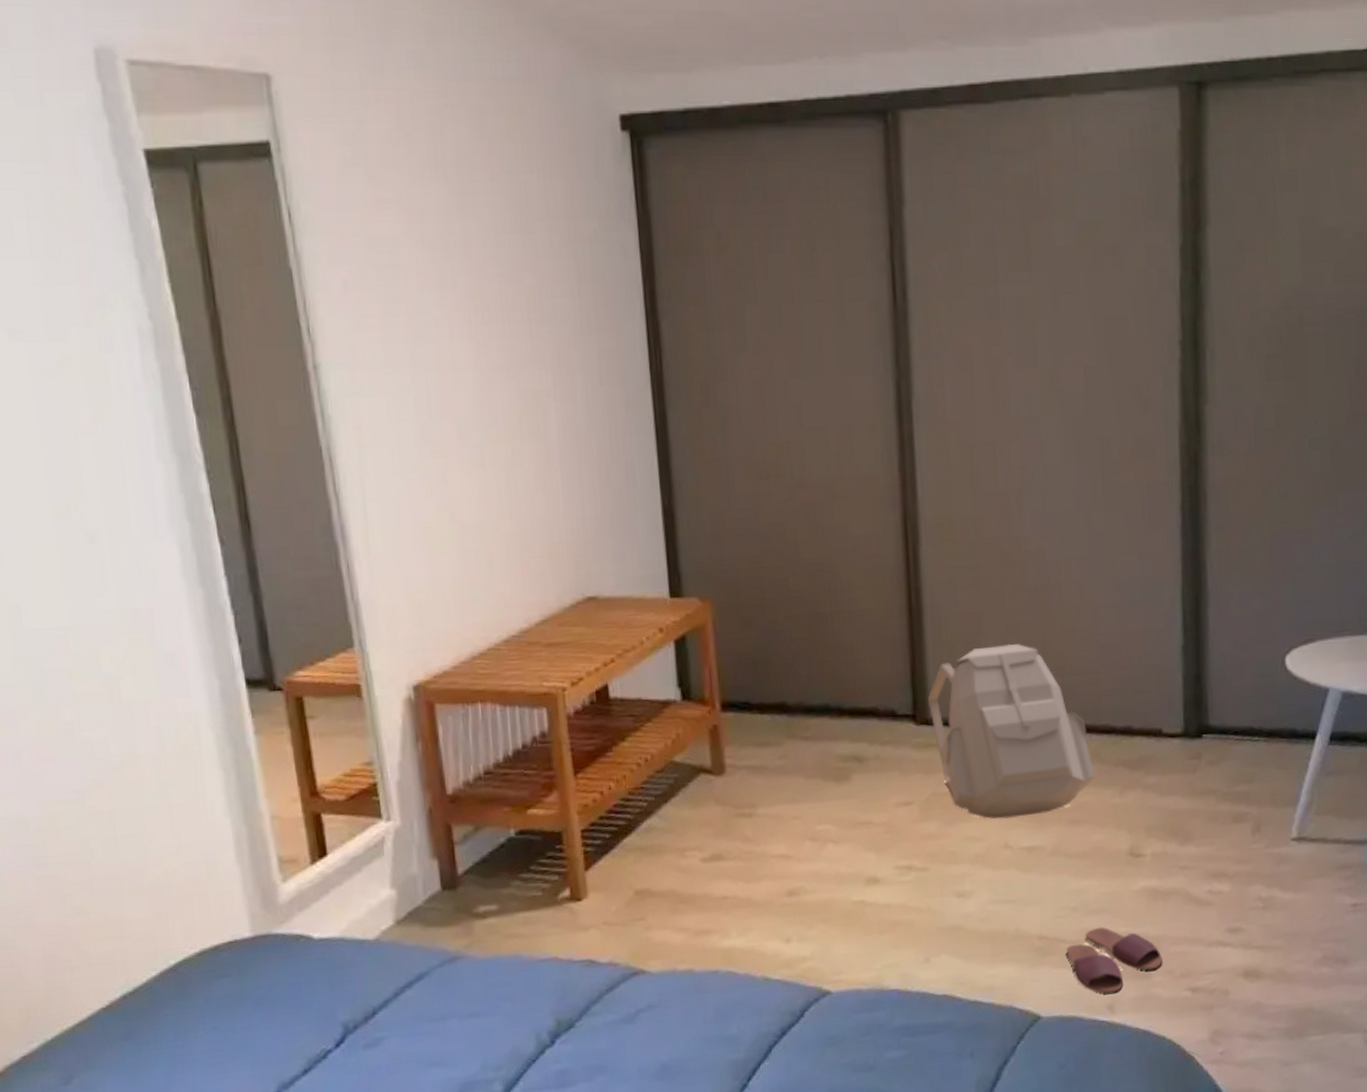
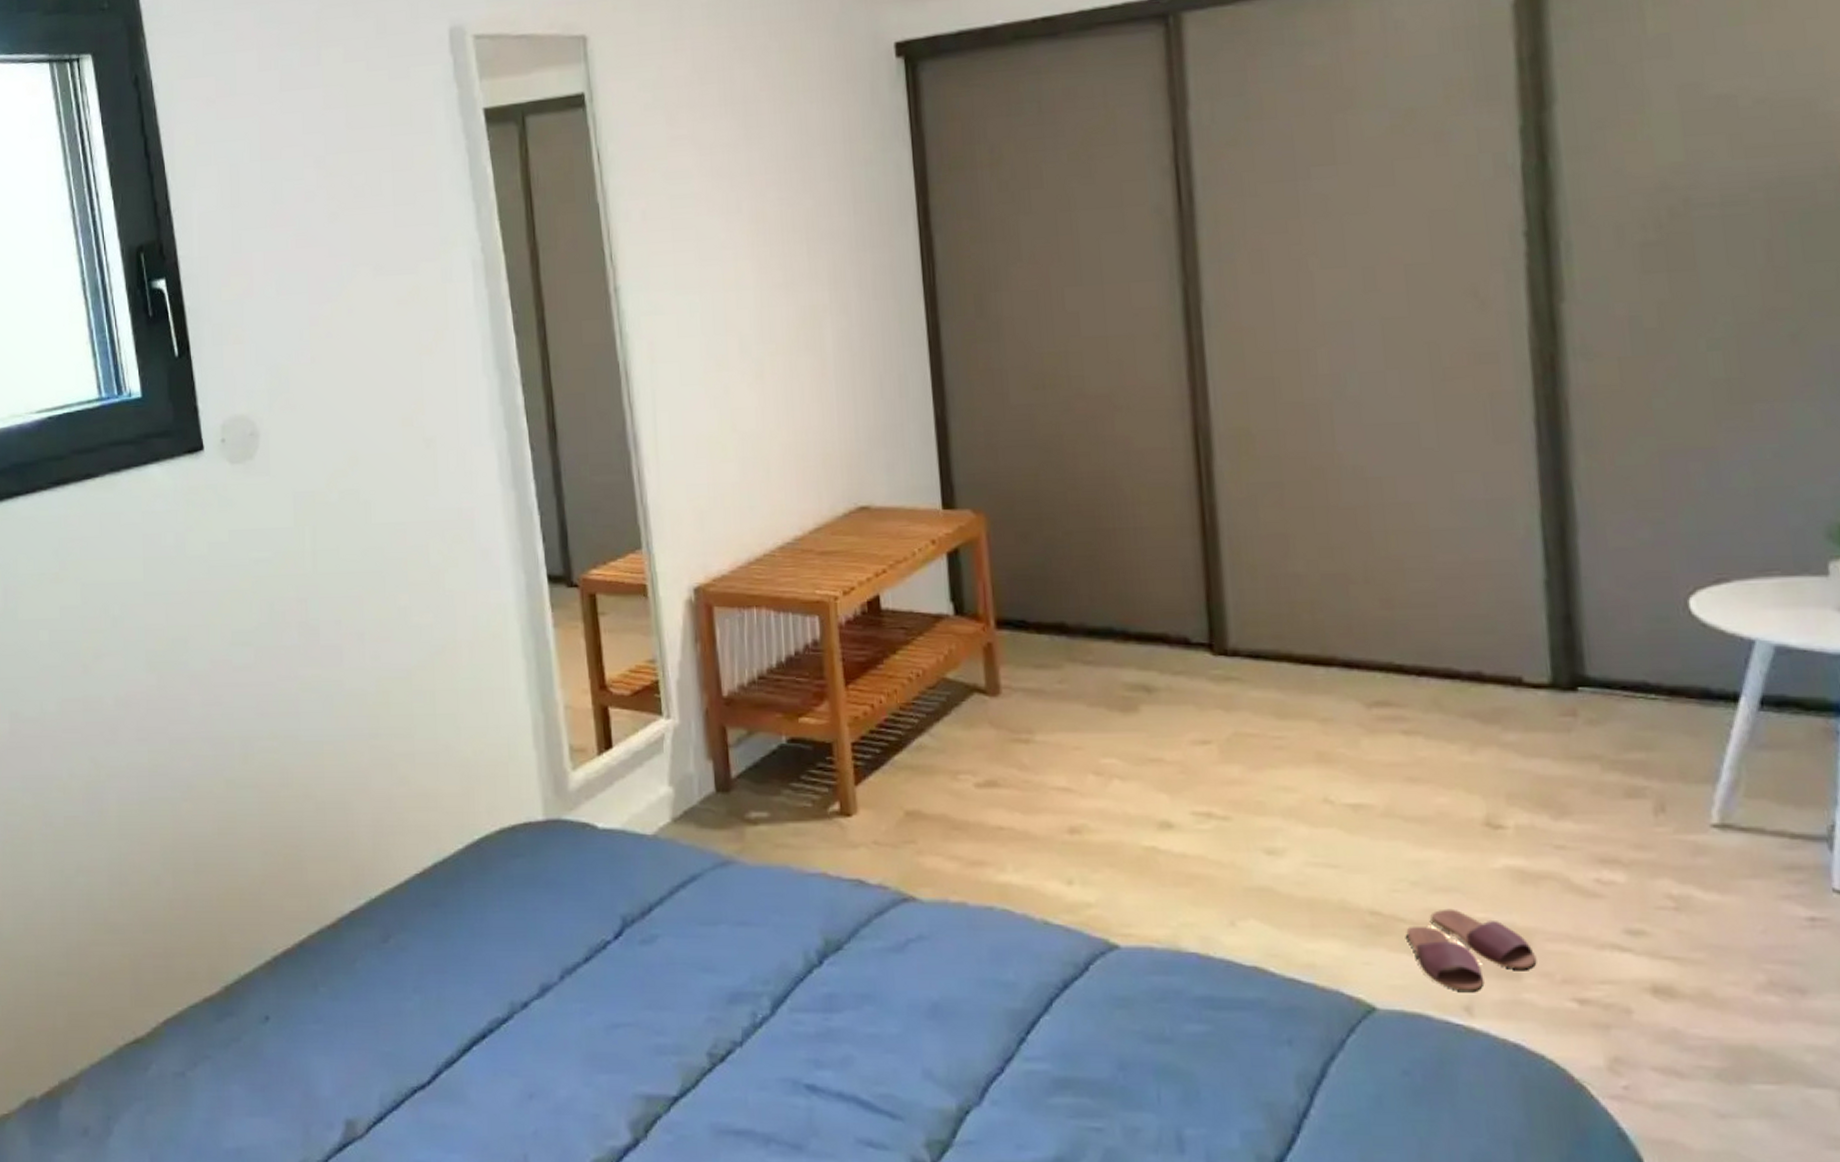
backpack: present [927,643,1095,819] -> none [1225,569,1436,769]

